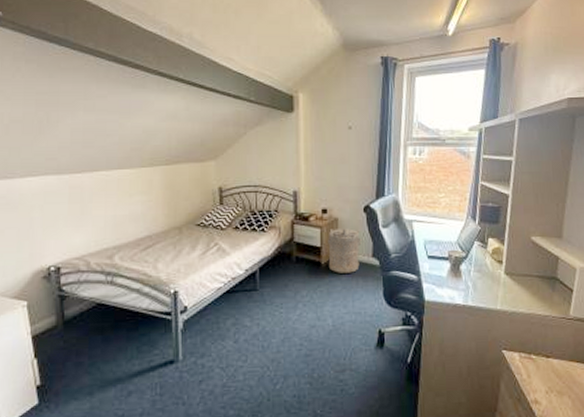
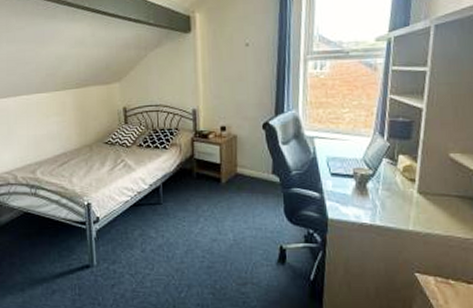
laundry hamper: present [328,228,363,273] -> none [227,145,263,190]

